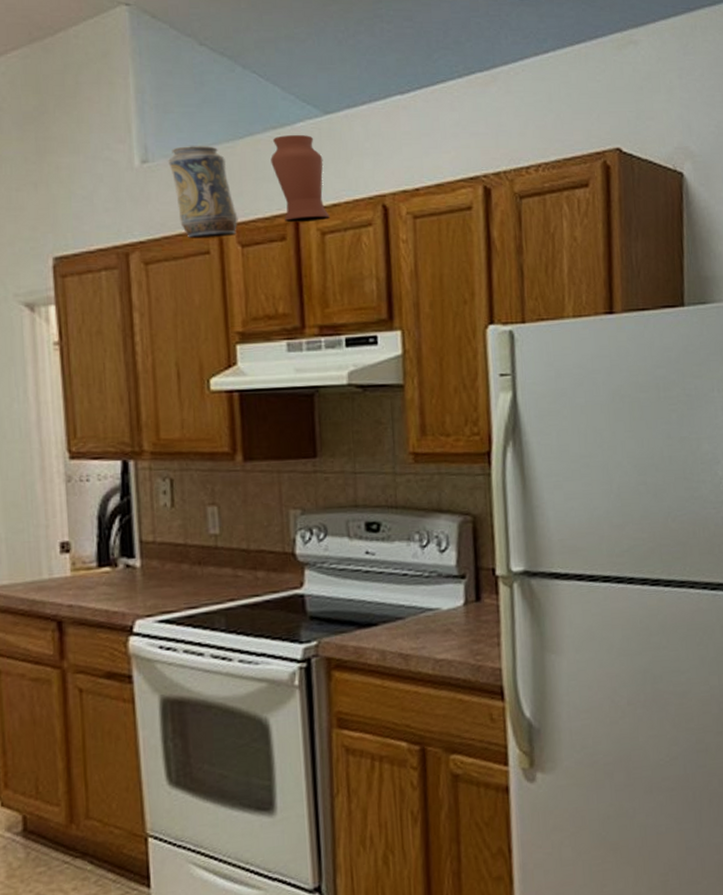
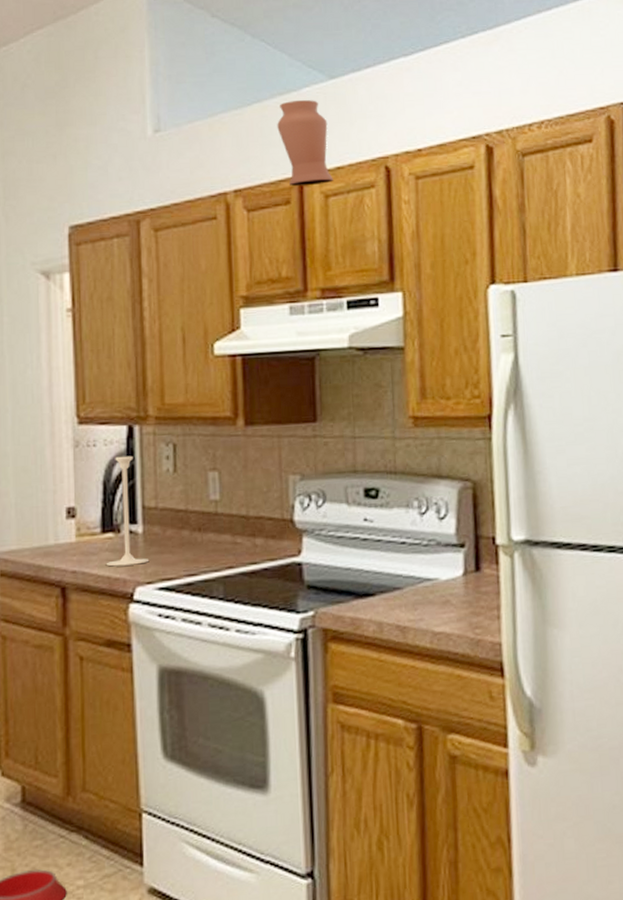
candlestick: none [103,490,149,601] -> present [106,455,150,567]
decorative vase: present [168,146,238,239] -> none [179,114,245,205]

